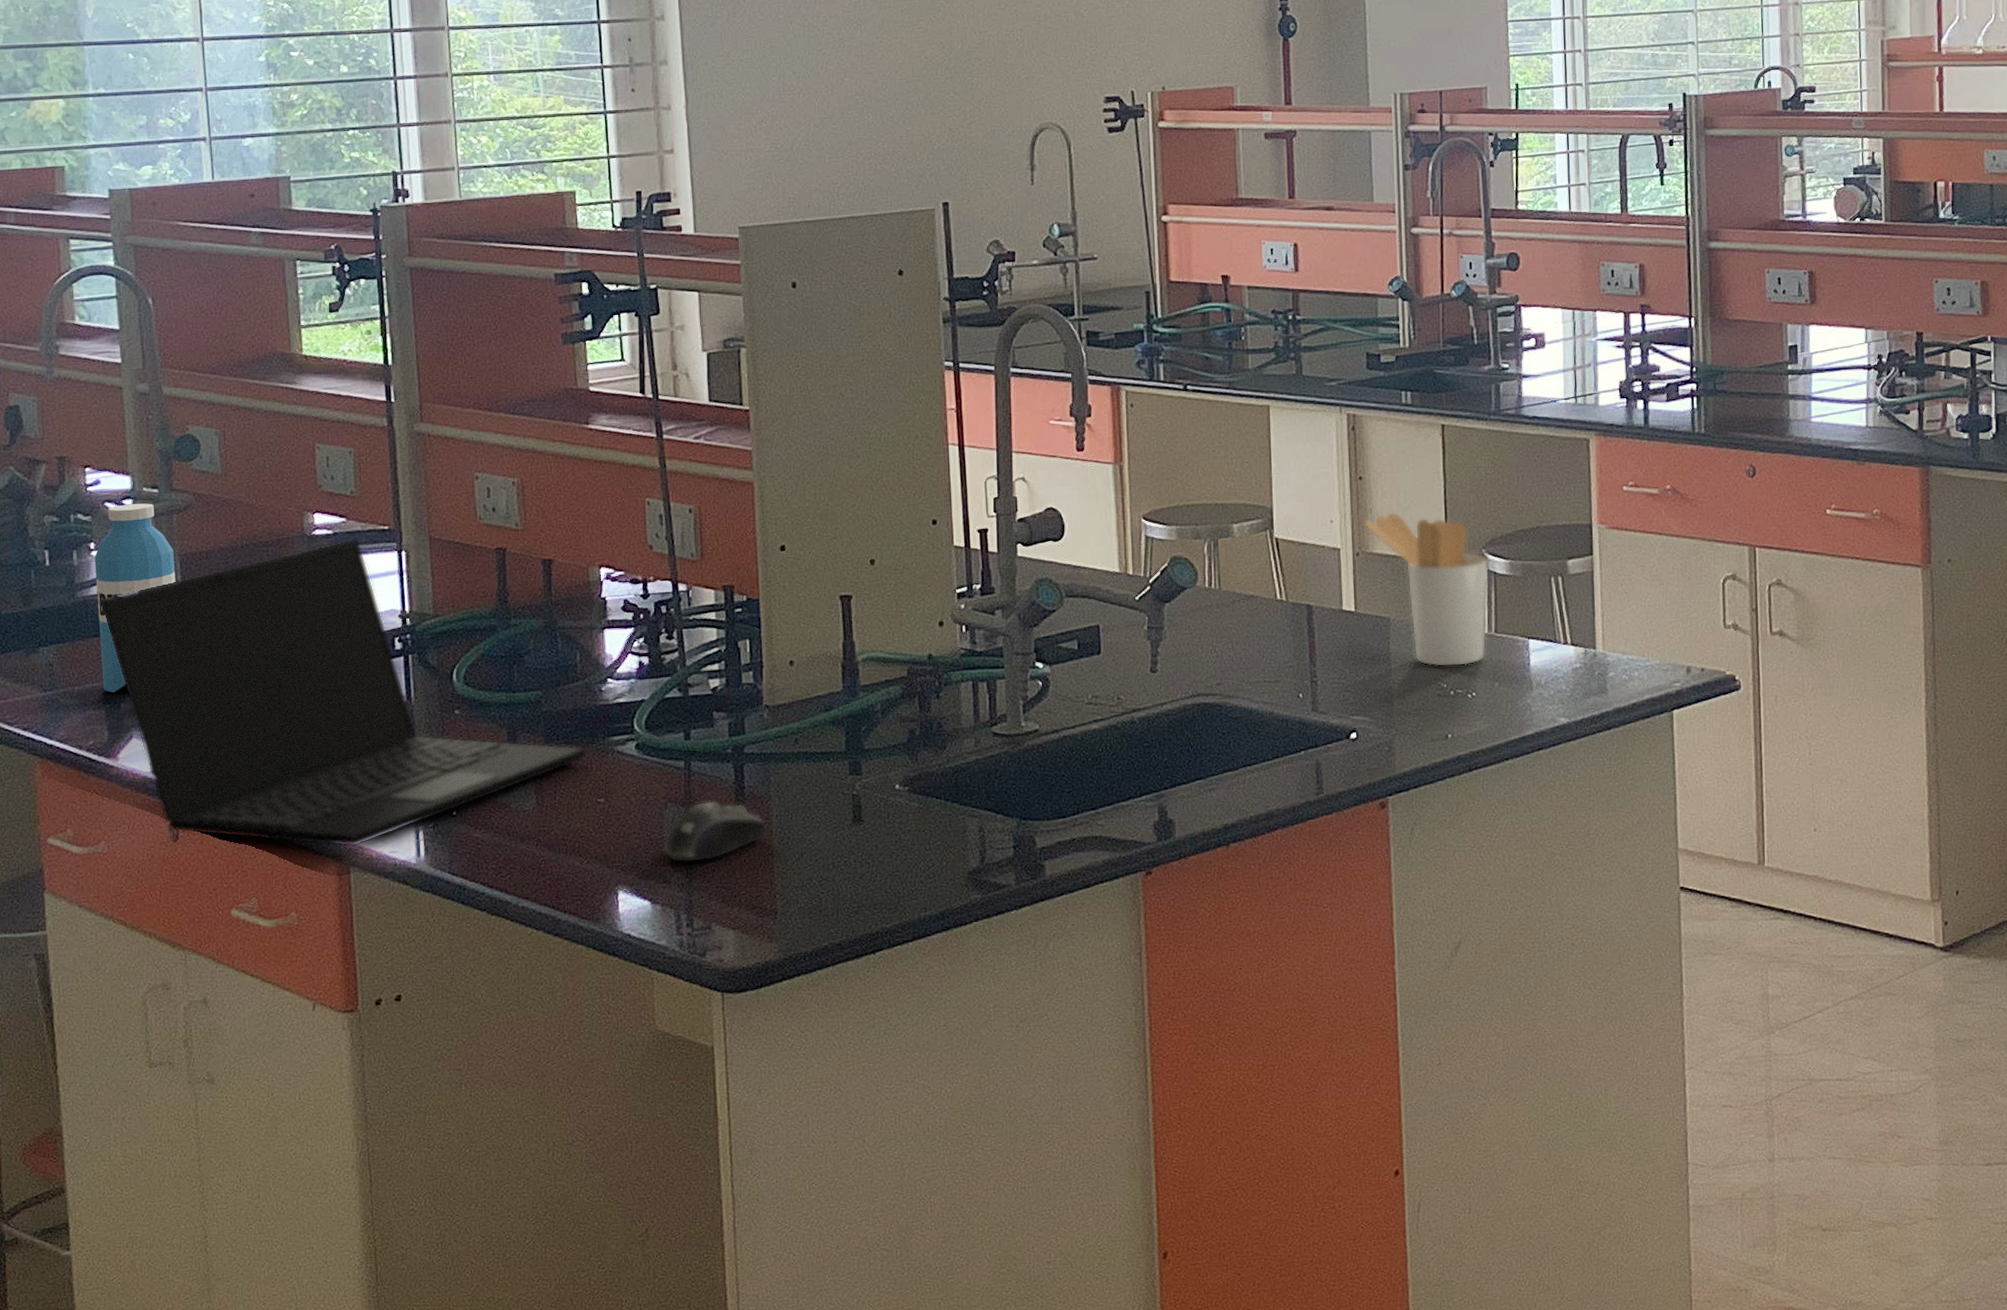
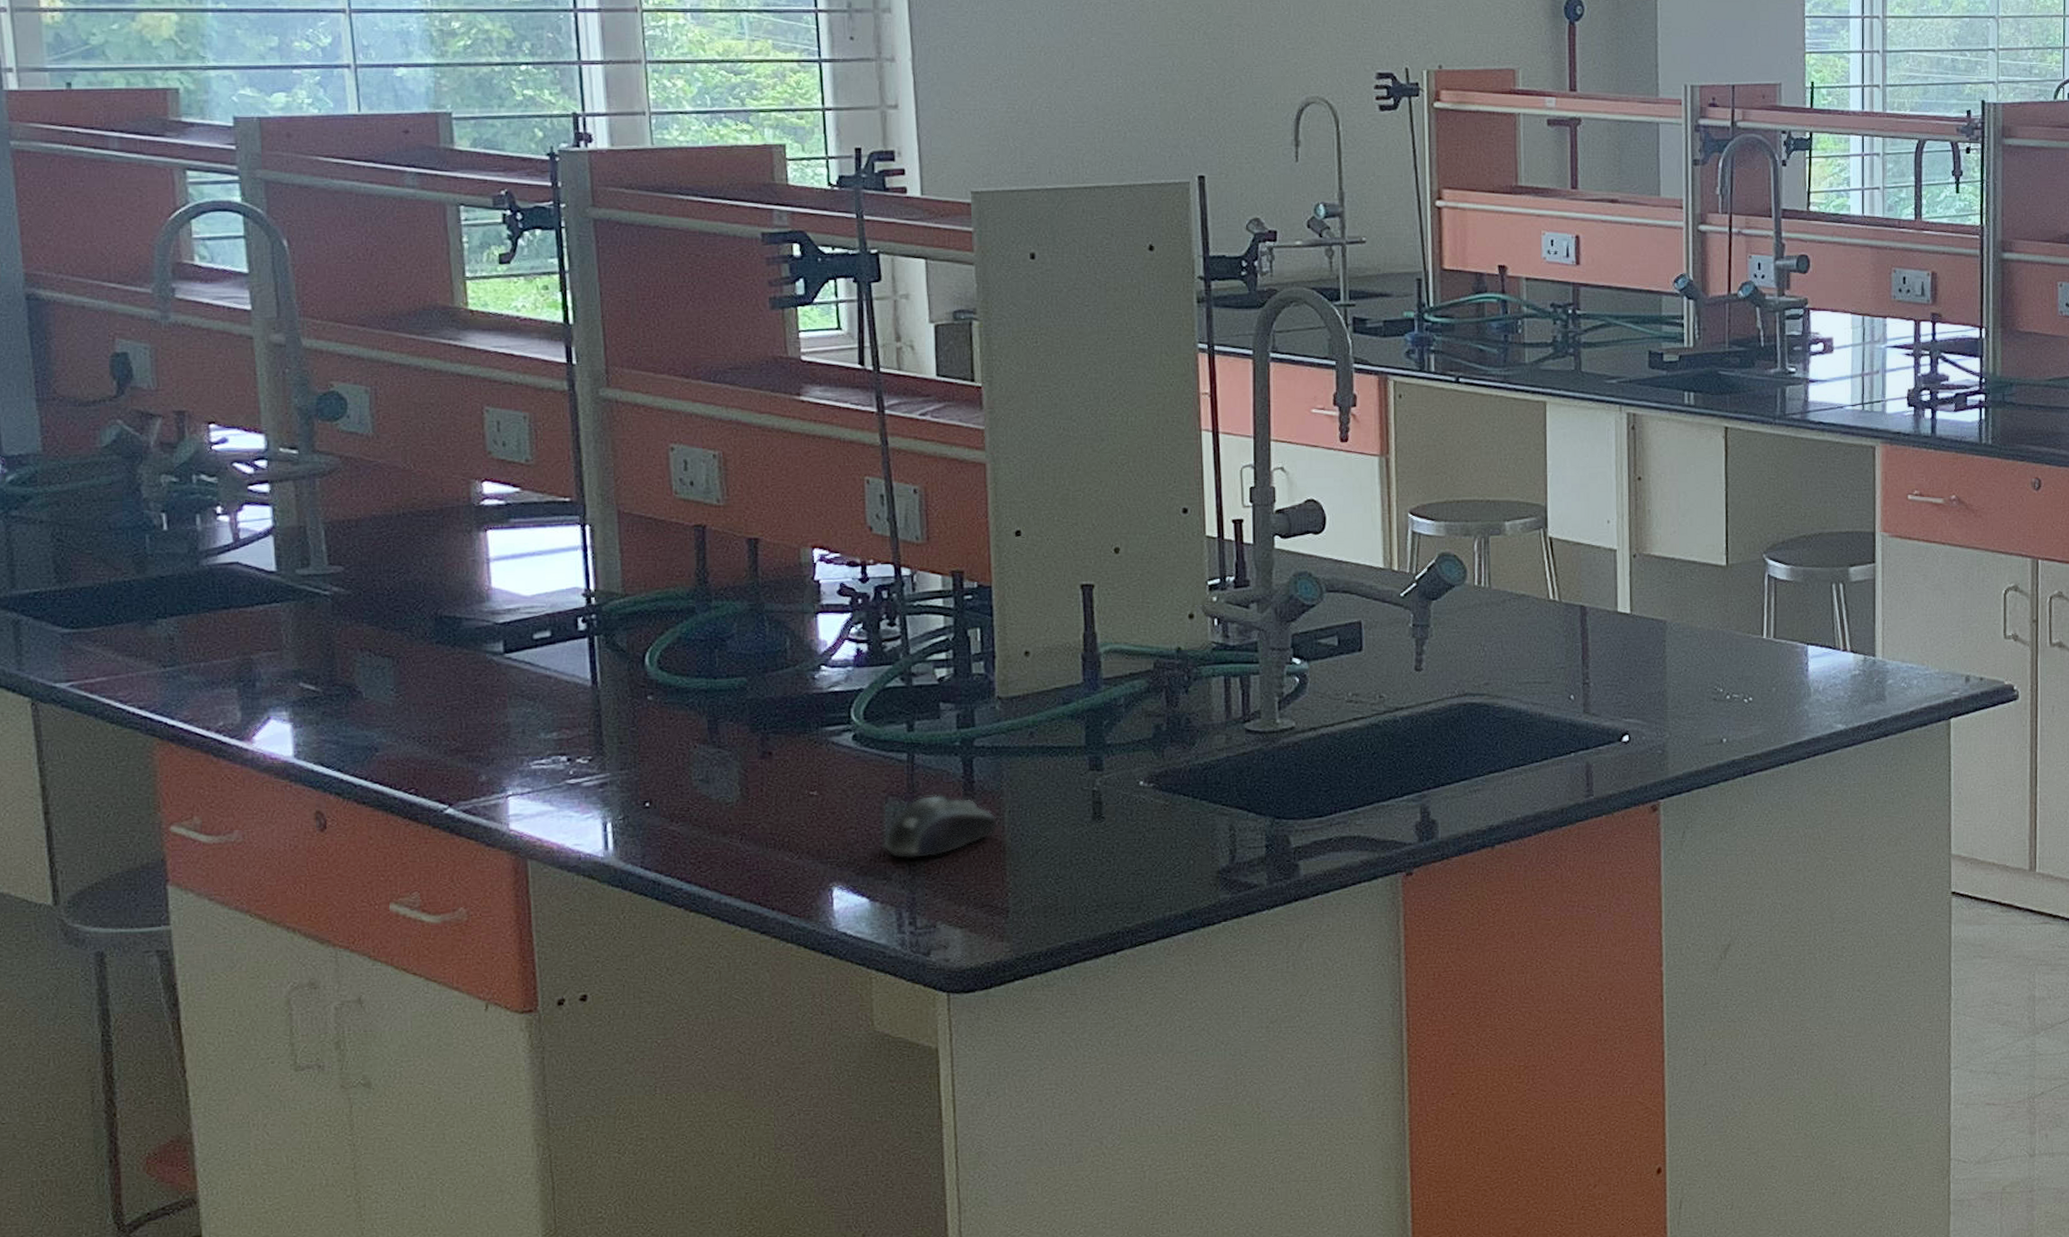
water bottle: present [95,503,178,692] -> none [222,465,322,670]
laptop: present [101,537,587,848] -> none [231,509,798,840]
utensil holder: present [1364,511,1489,668] -> none [1642,513,1769,672]

